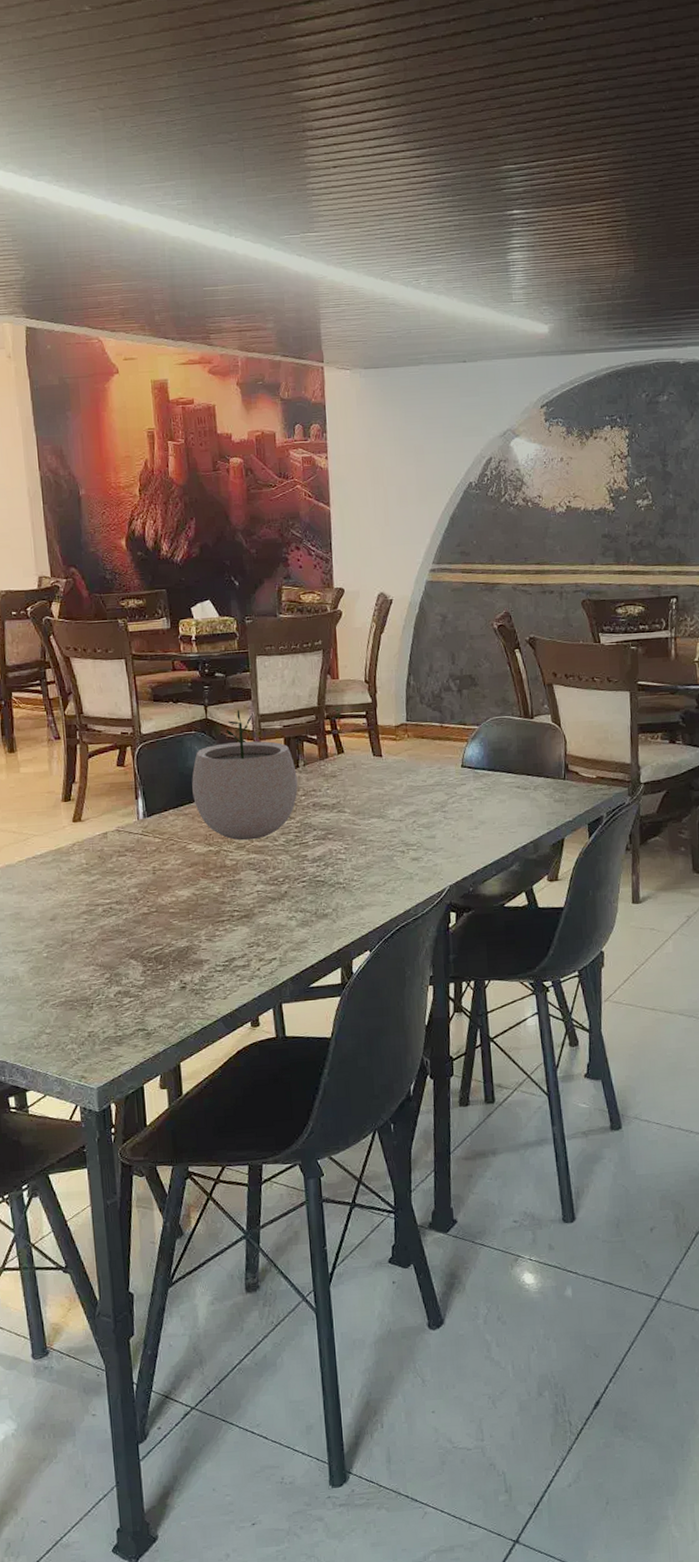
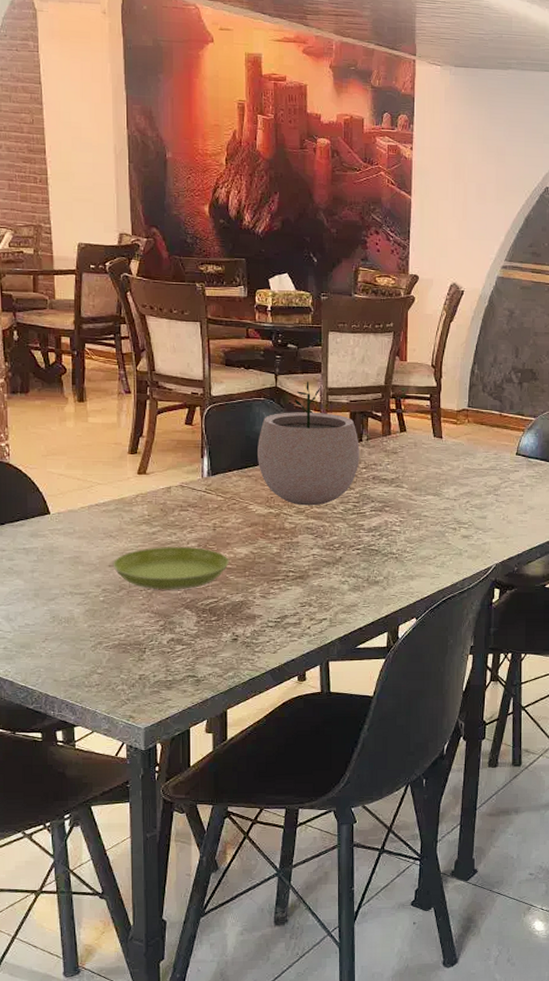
saucer: none [54,893,172,941] -> present [112,547,229,590]

